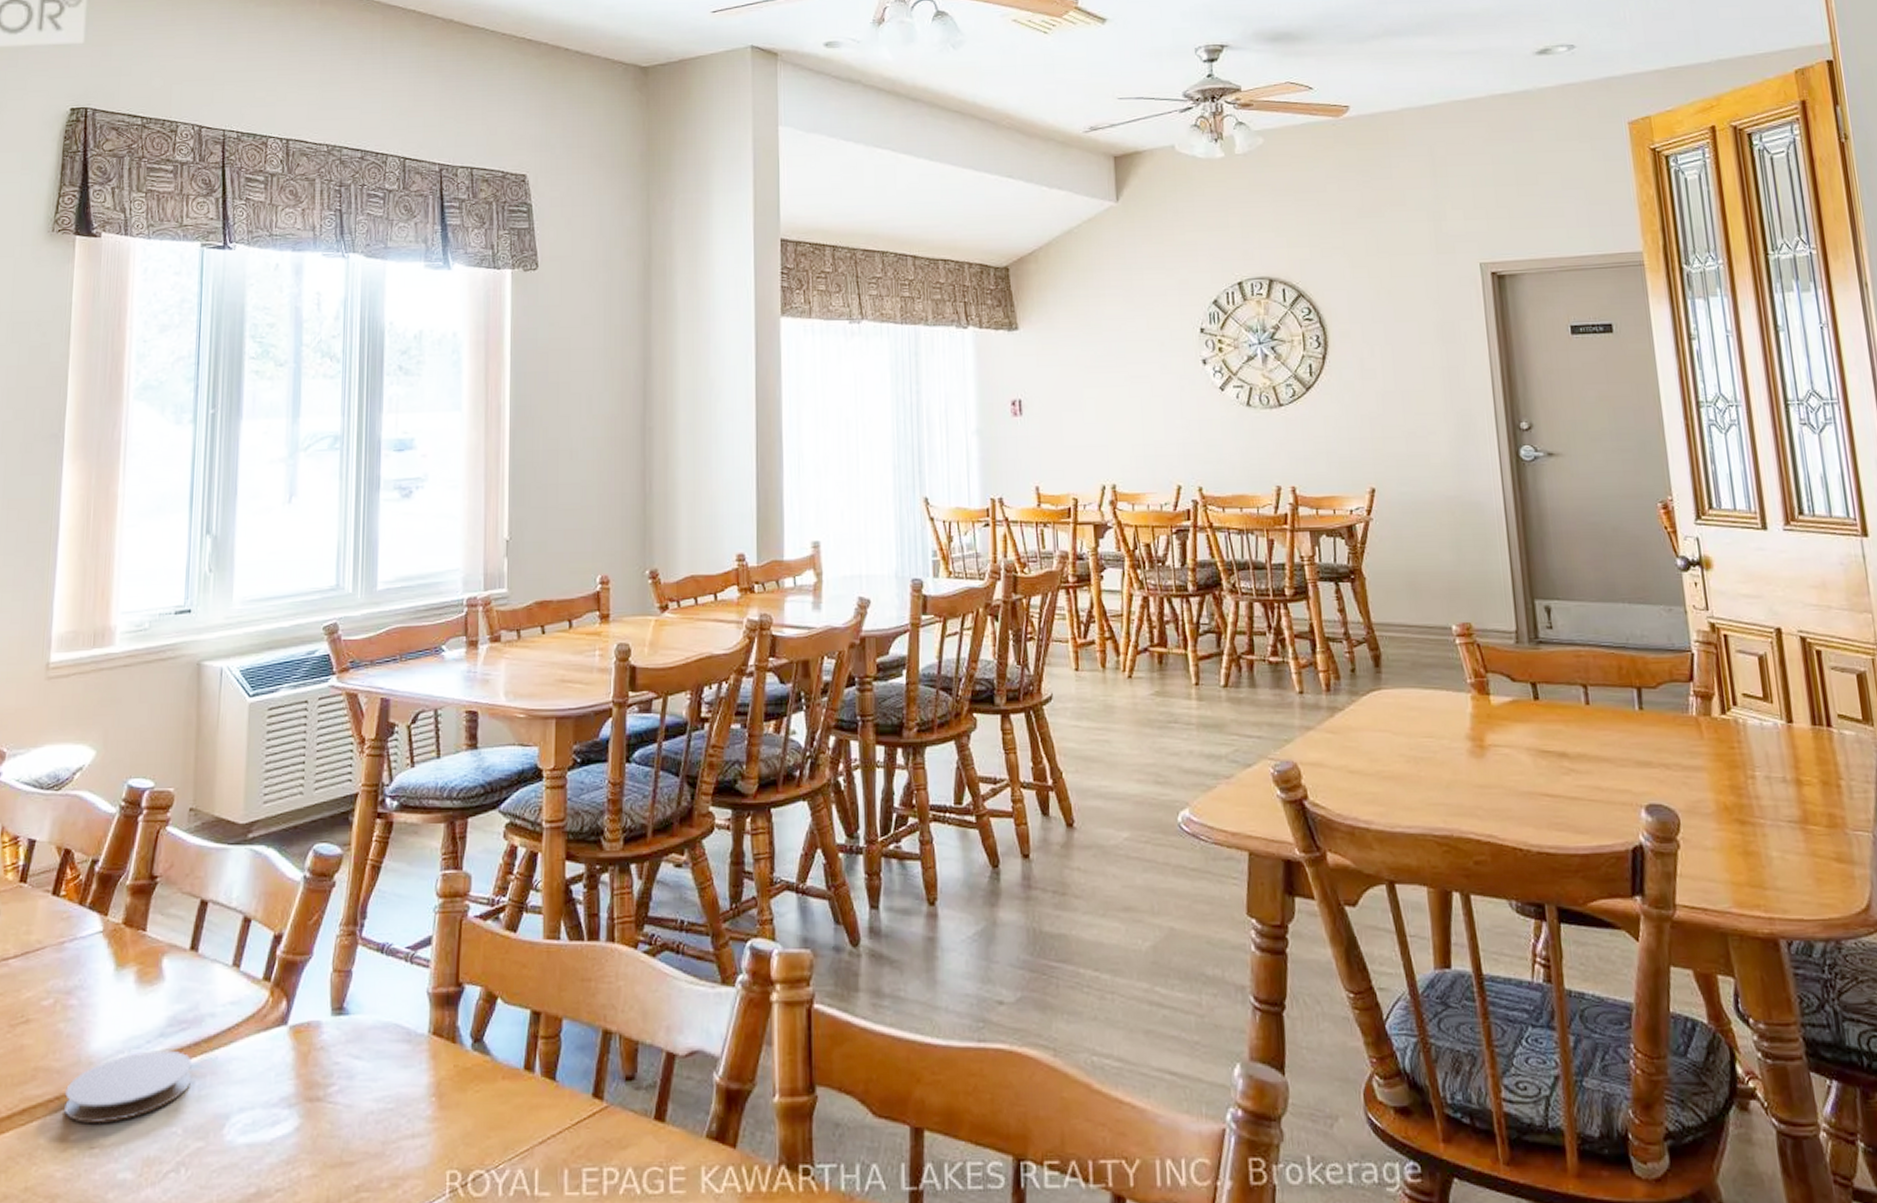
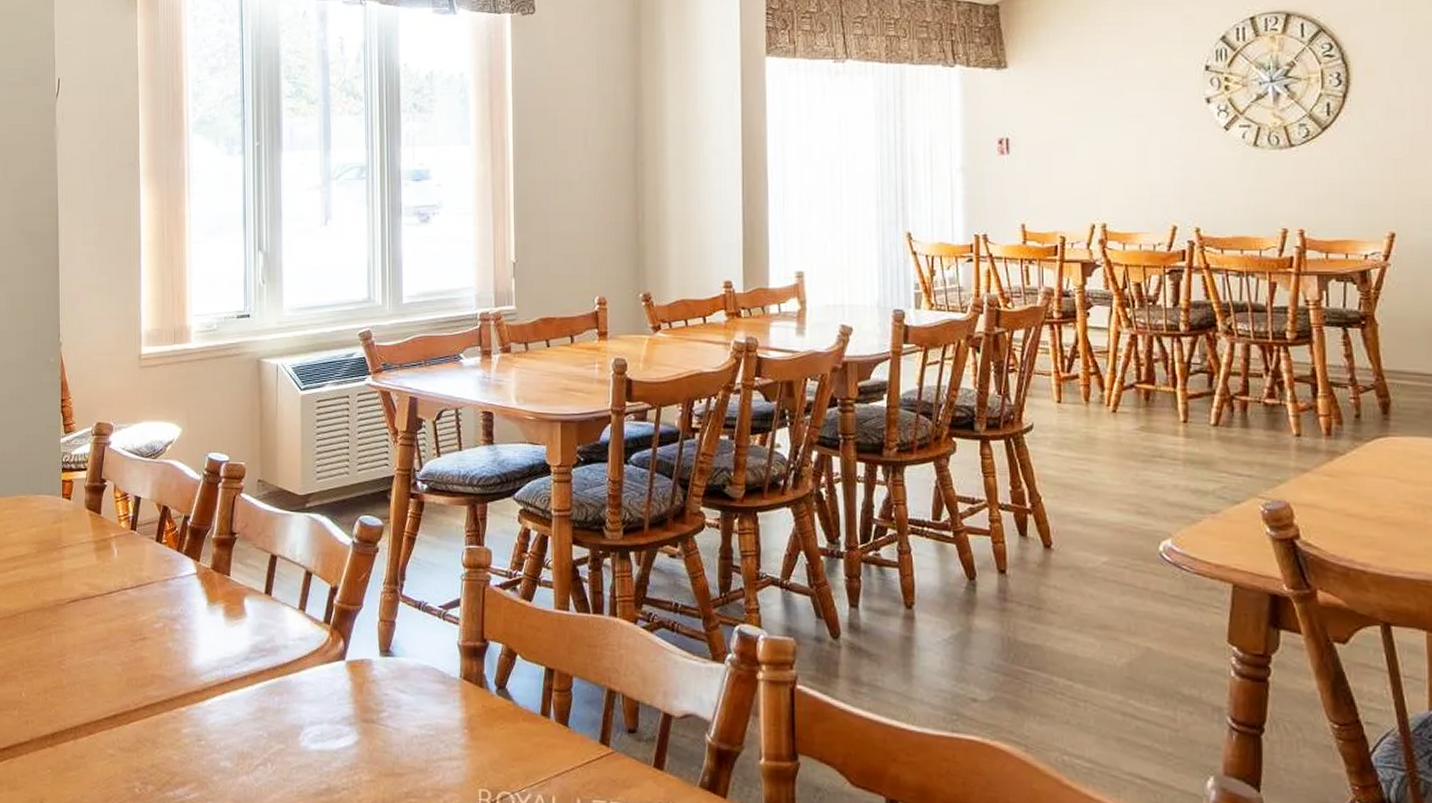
coaster: present [64,1049,192,1124] -> none [176,669,272,723]

